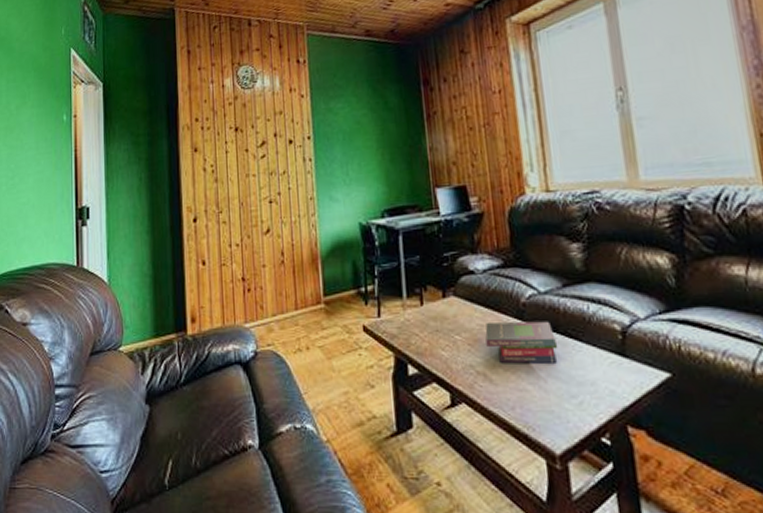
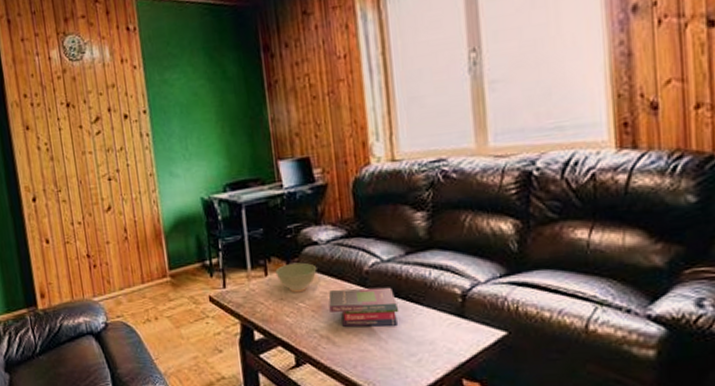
bowl: none [431,292,474,325] -> present [275,262,317,293]

